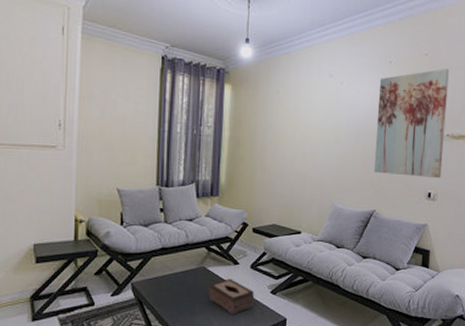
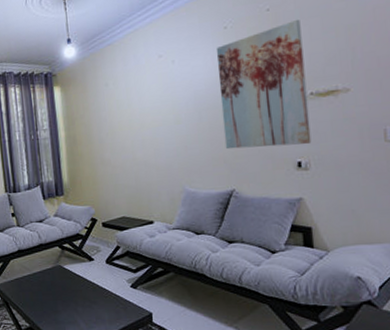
tissue box: present [208,279,255,315] -> none [67,275,116,312]

